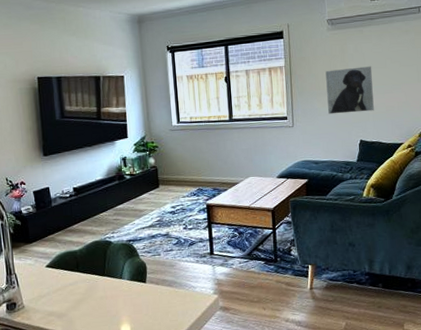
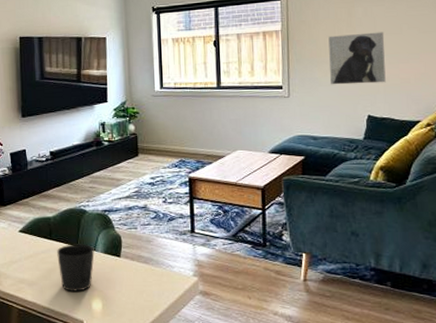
cup: none [85,273,121,319] -> present [57,244,95,291]

